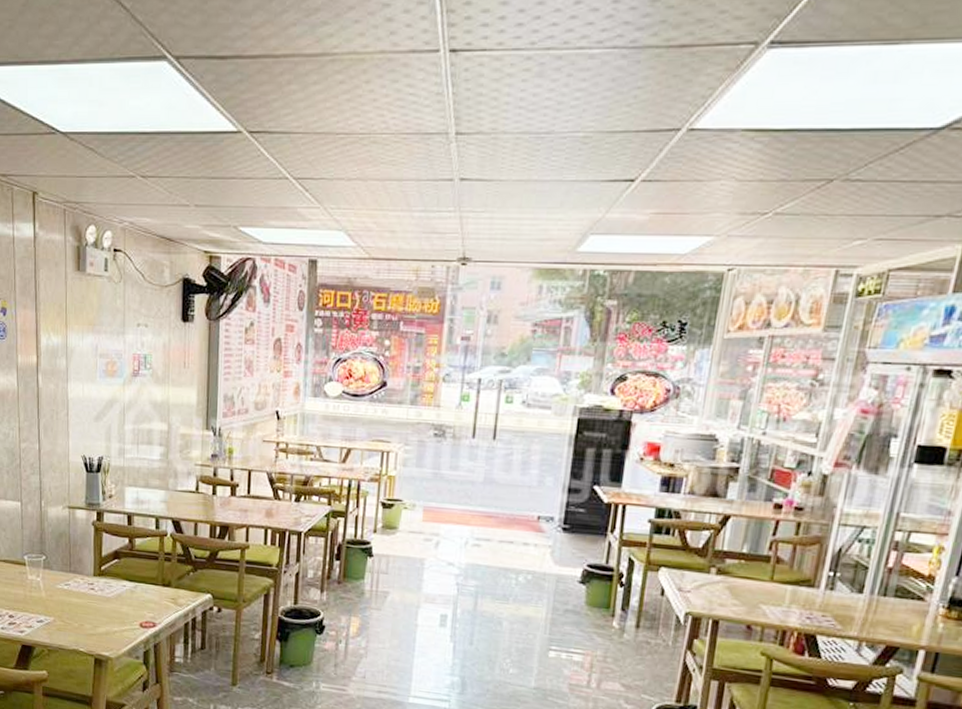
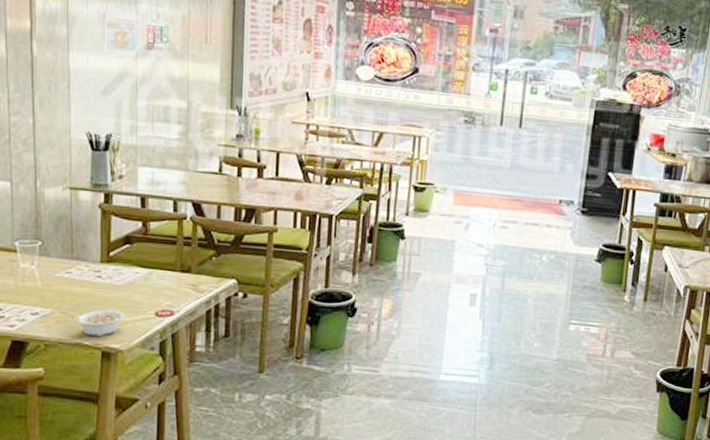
legume: none [66,619,114,645] -> present [67,309,125,337]

